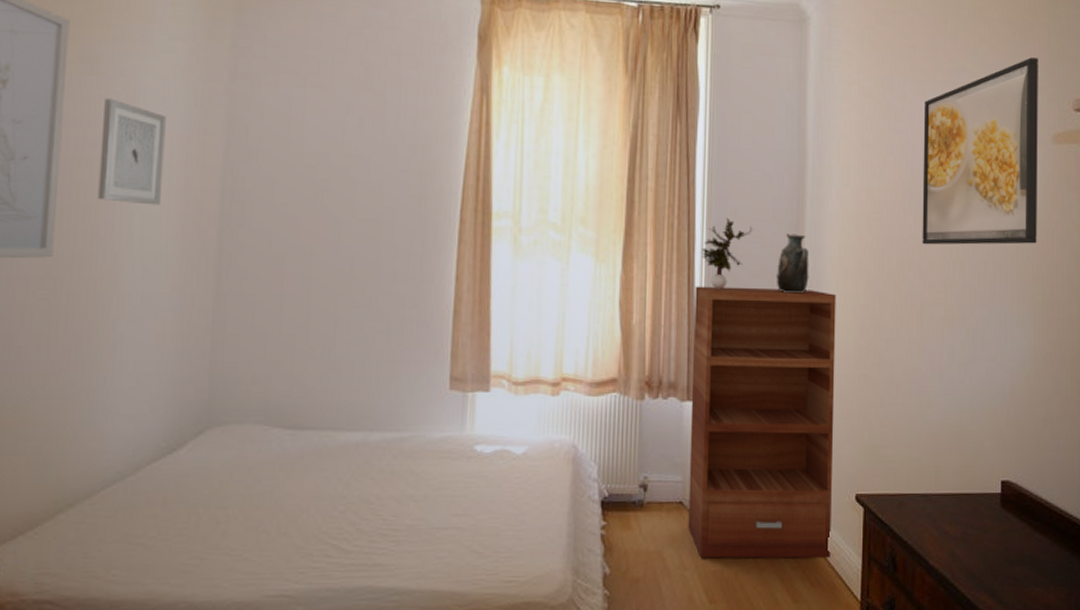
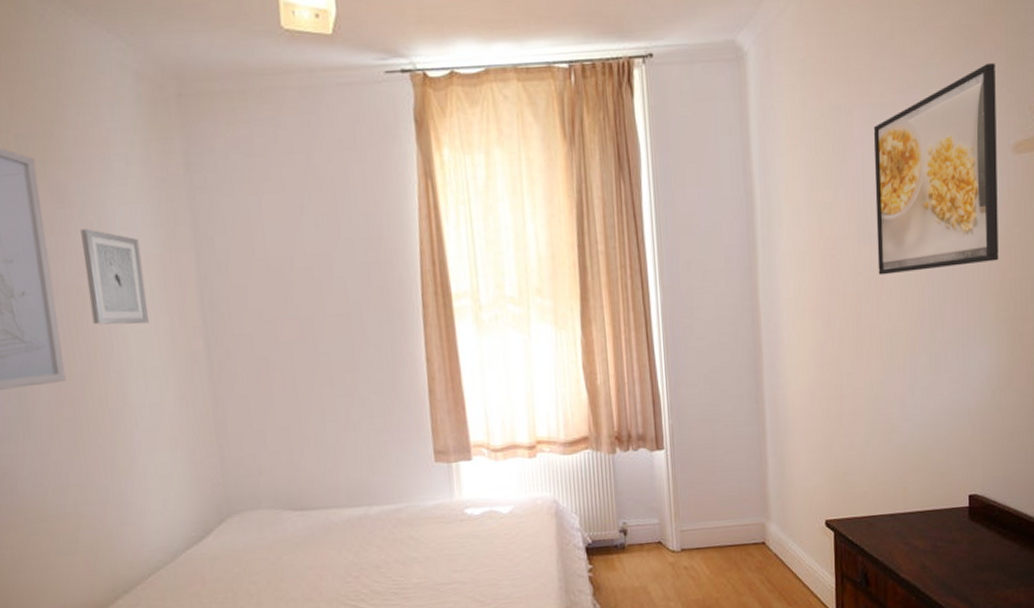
bookshelf: present [688,286,836,559] -> none [654,332,805,589]
potted plant: present [702,218,753,290] -> none [657,272,706,343]
decorative vase: present [776,234,809,294] -> none [732,279,766,338]

